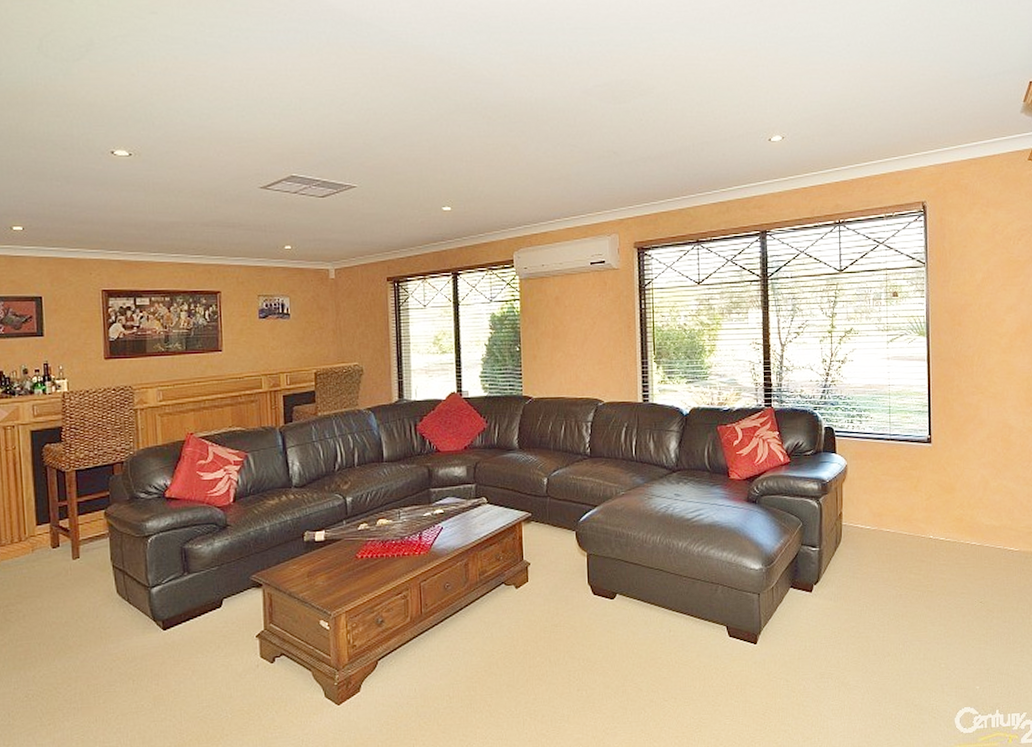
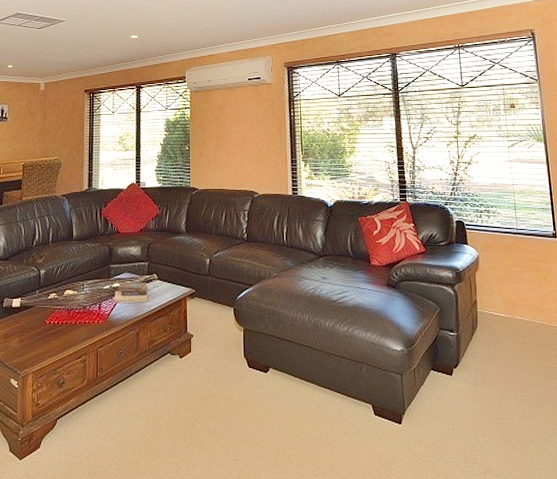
books: none [437,507,477,533] -> present [114,281,148,304]

